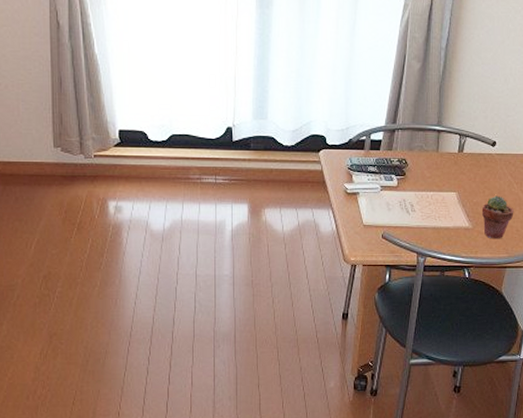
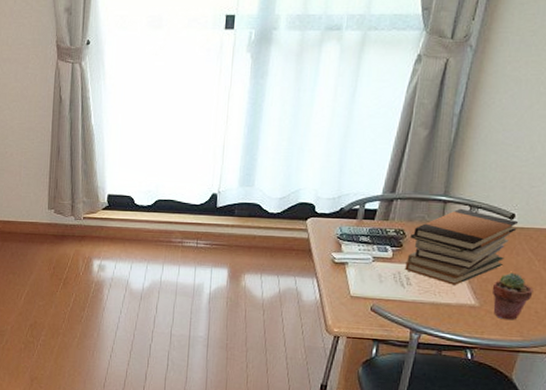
book stack: none [409,137,499,209] -> present [405,208,519,285]

